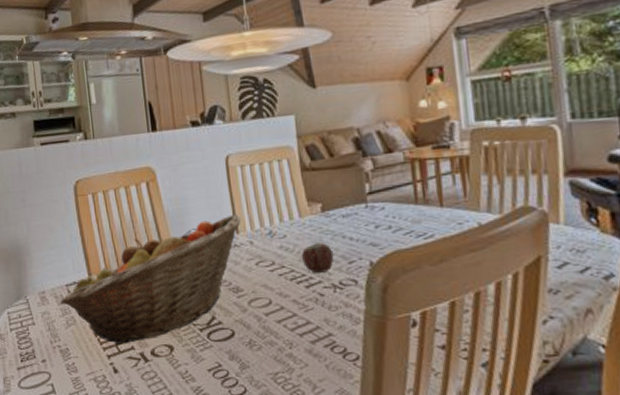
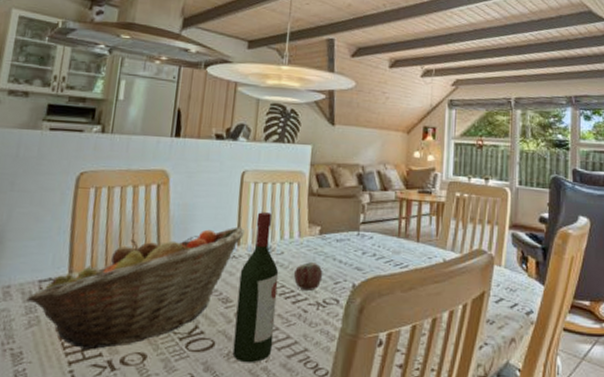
wine bottle: none [245,195,294,350] -> present [232,212,279,363]

